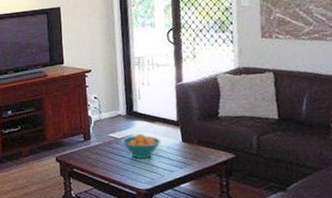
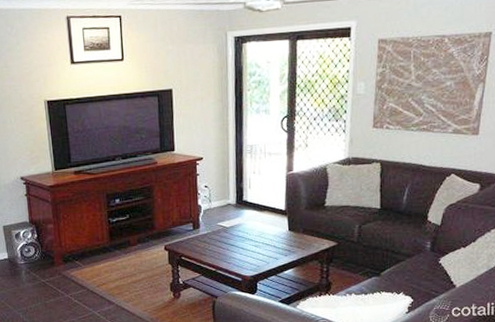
fruit bowl: present [121,133,162,158] -> none [230,222,269,247]

